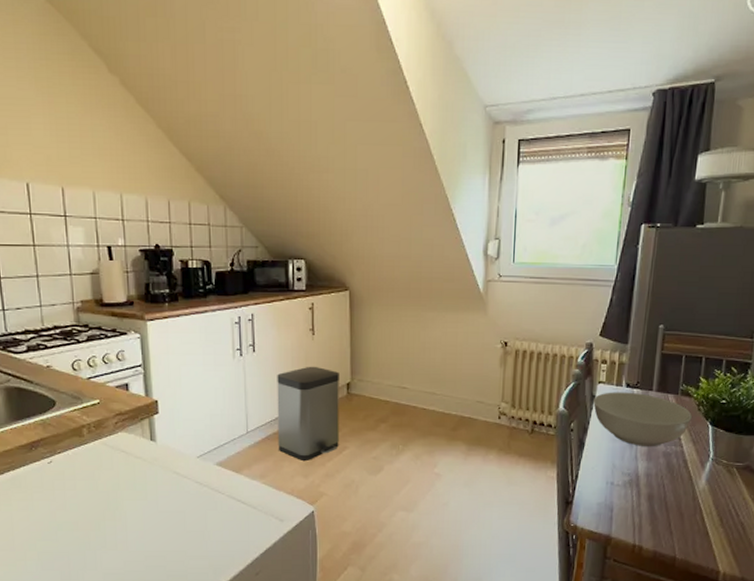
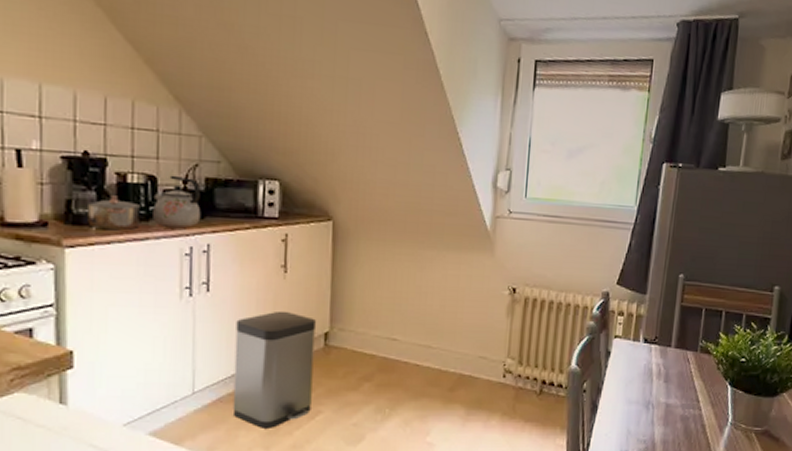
cooking pot: none [160,278,200,306] -> present [86,195,140,231]
kettle: none [208,260,246,301] -> present [151,175,201,228]
bowl: present [593,392,692,447] -> none [608,347,711,411]

